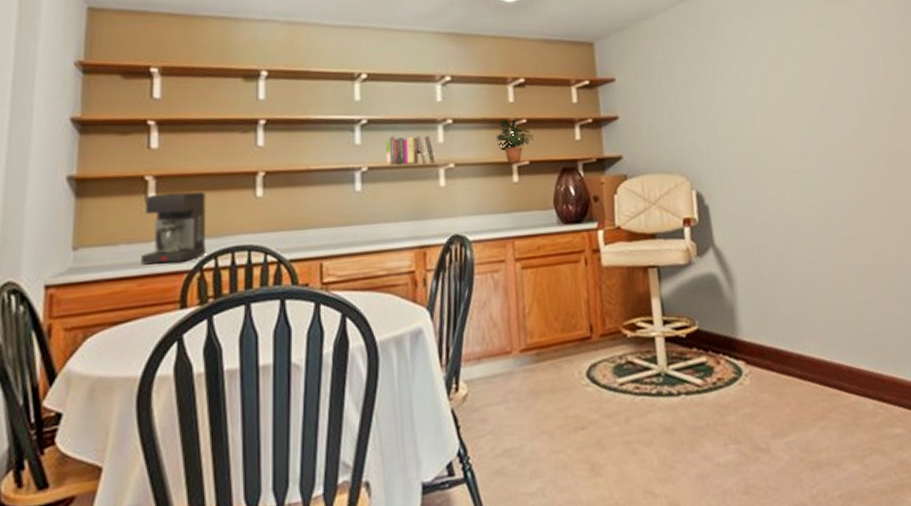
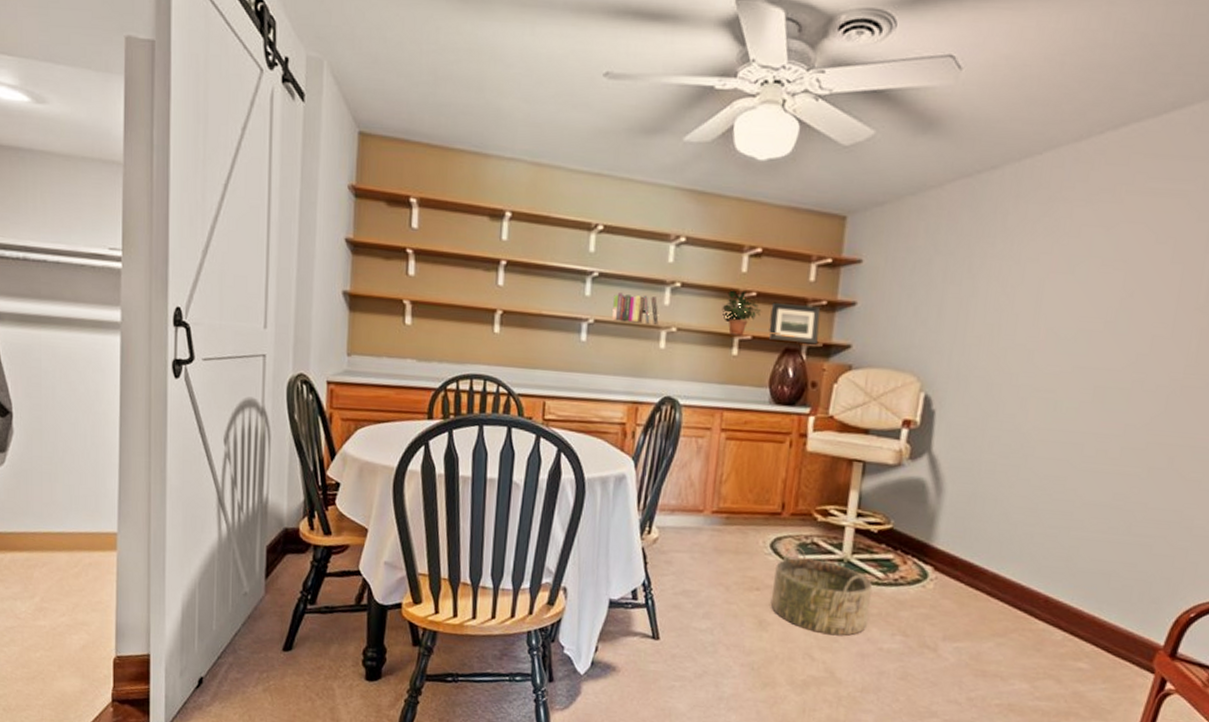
coffee maker: present [140,191,206,265] -> none [398,317,452,380]
picture frame: none [542,125,591,163] -> present [769,302,821,345]
basket: none [596,369,699,463] -> present [770,546,873,636]

